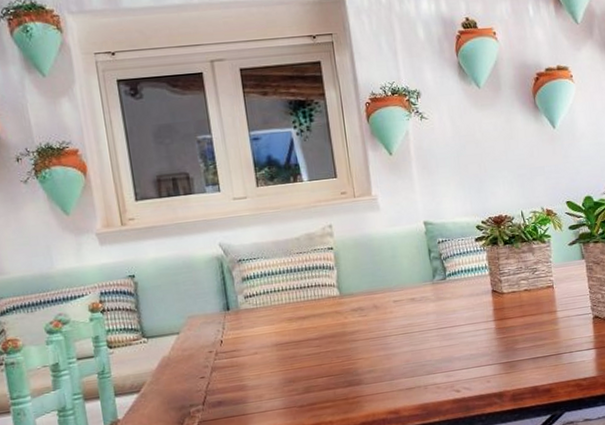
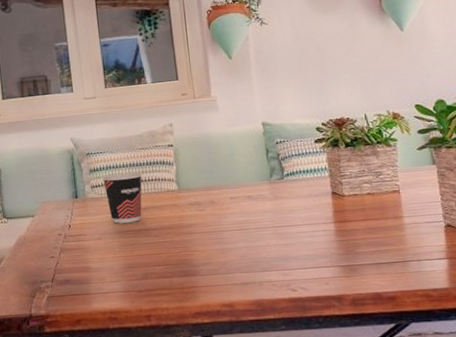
cup: none [256,279,302,336] -> present [102,173,142,224]

